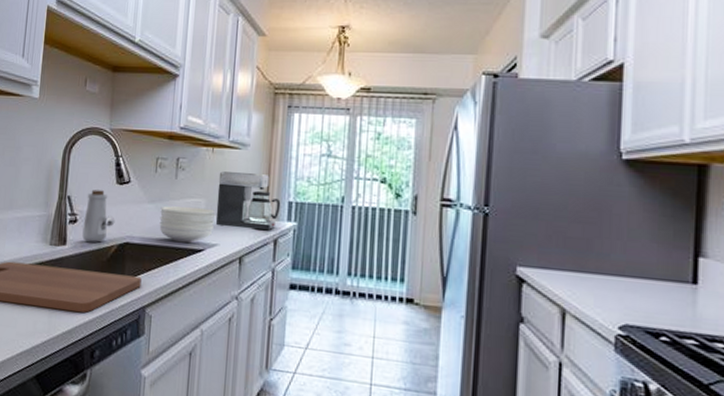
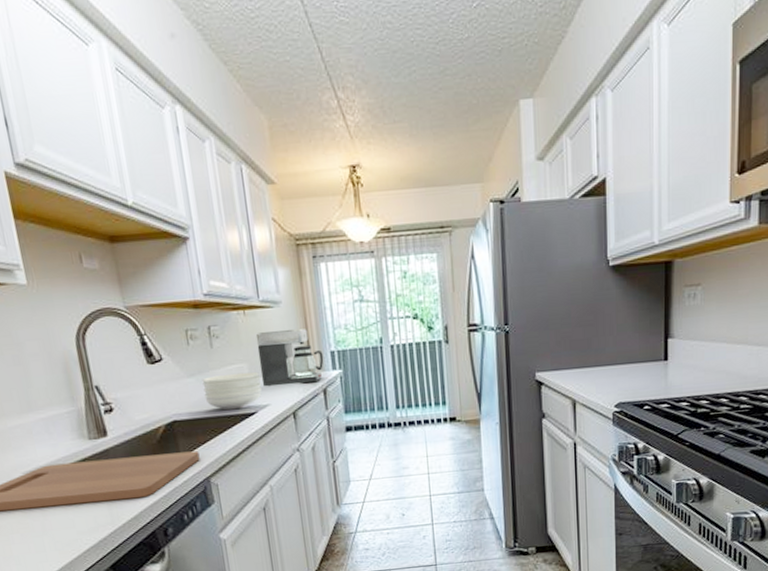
bottle: present [82,189,115,243] -> none [117,373,156,428]

